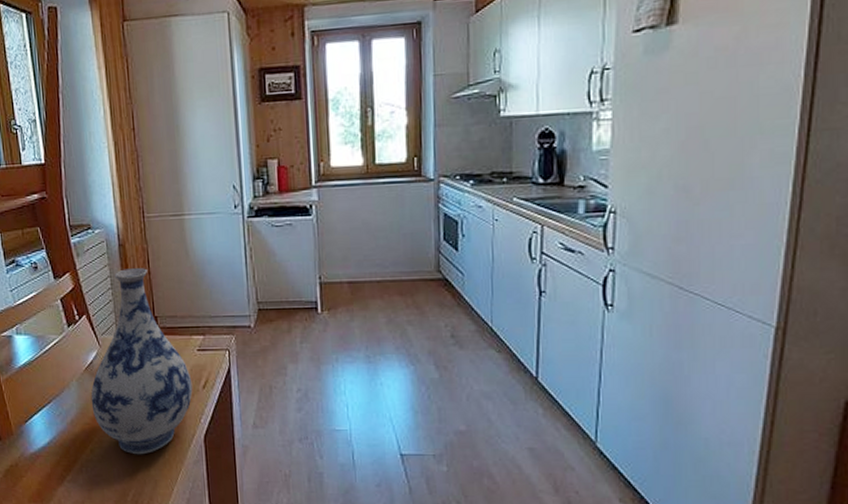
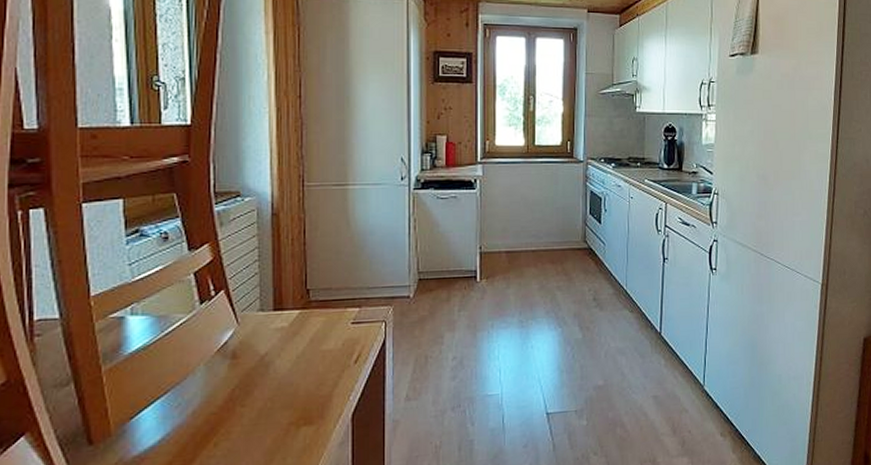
vase: present [90,268,193,455] -> none [221,238,343,444]

